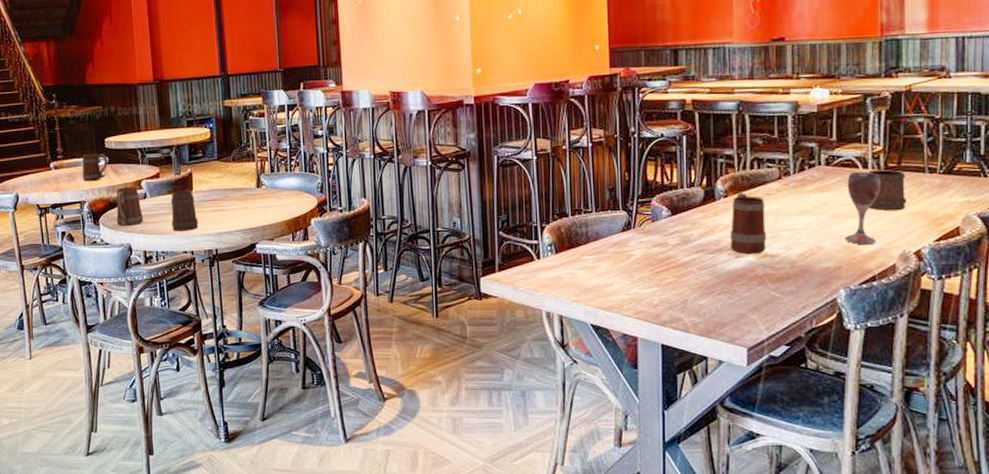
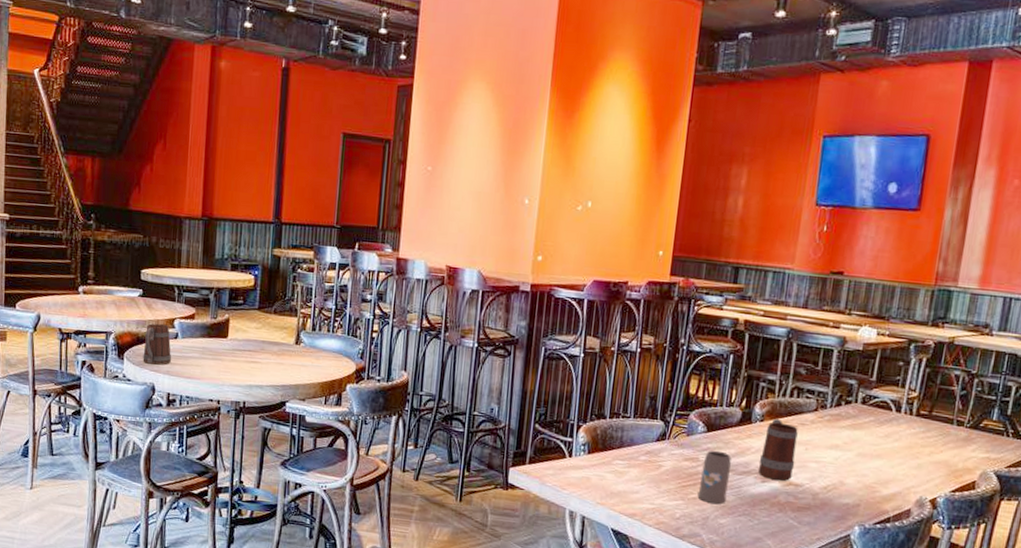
beer mug: present [82,153,108,181] -> none [112,282,142,312]
beer mug: present [170,188,199,231] -> none [200,335,229,379]
beer mug: none [672,232,702,285] -> present [697,450,731,504]
cup: present [844,171,881,245] -> none [867,413,911,487]
beer mug: present [868,170,907,210] -> none [895,415,935,457]

